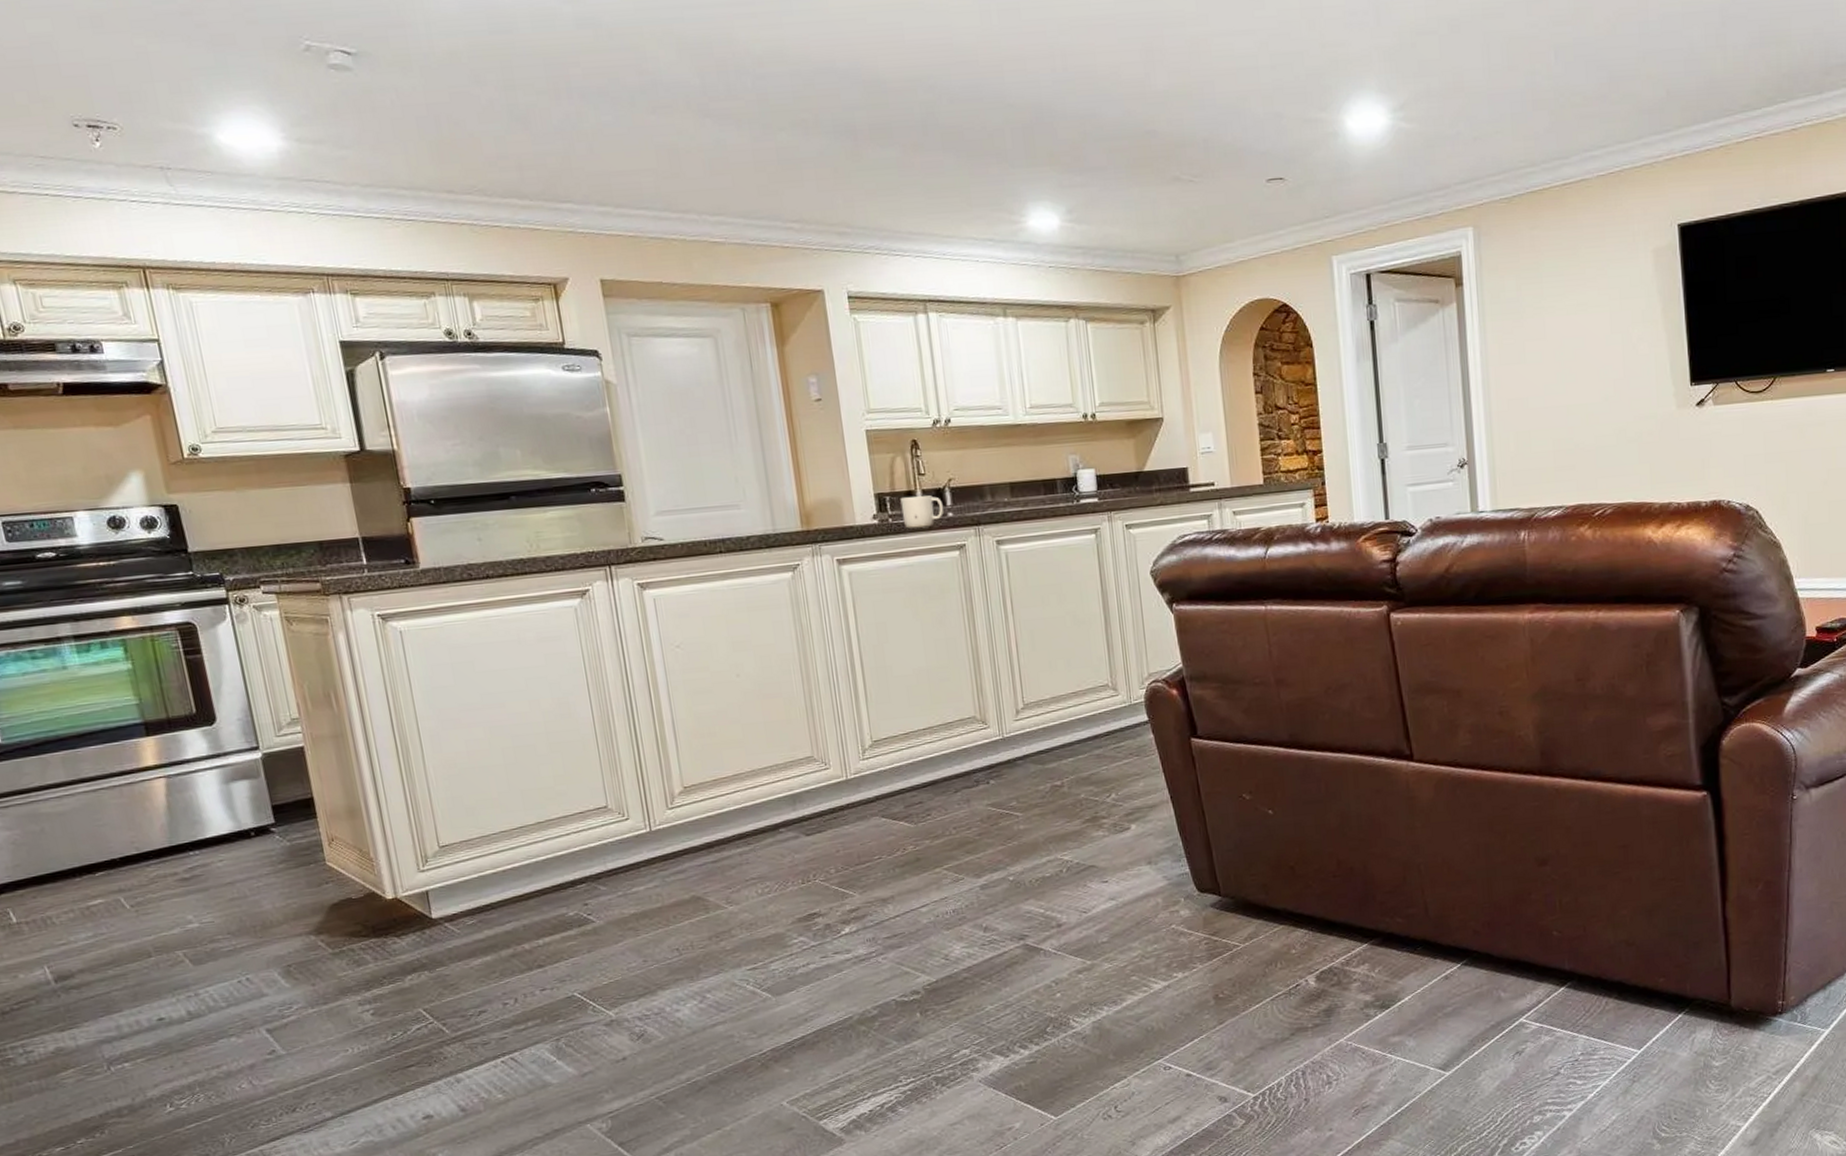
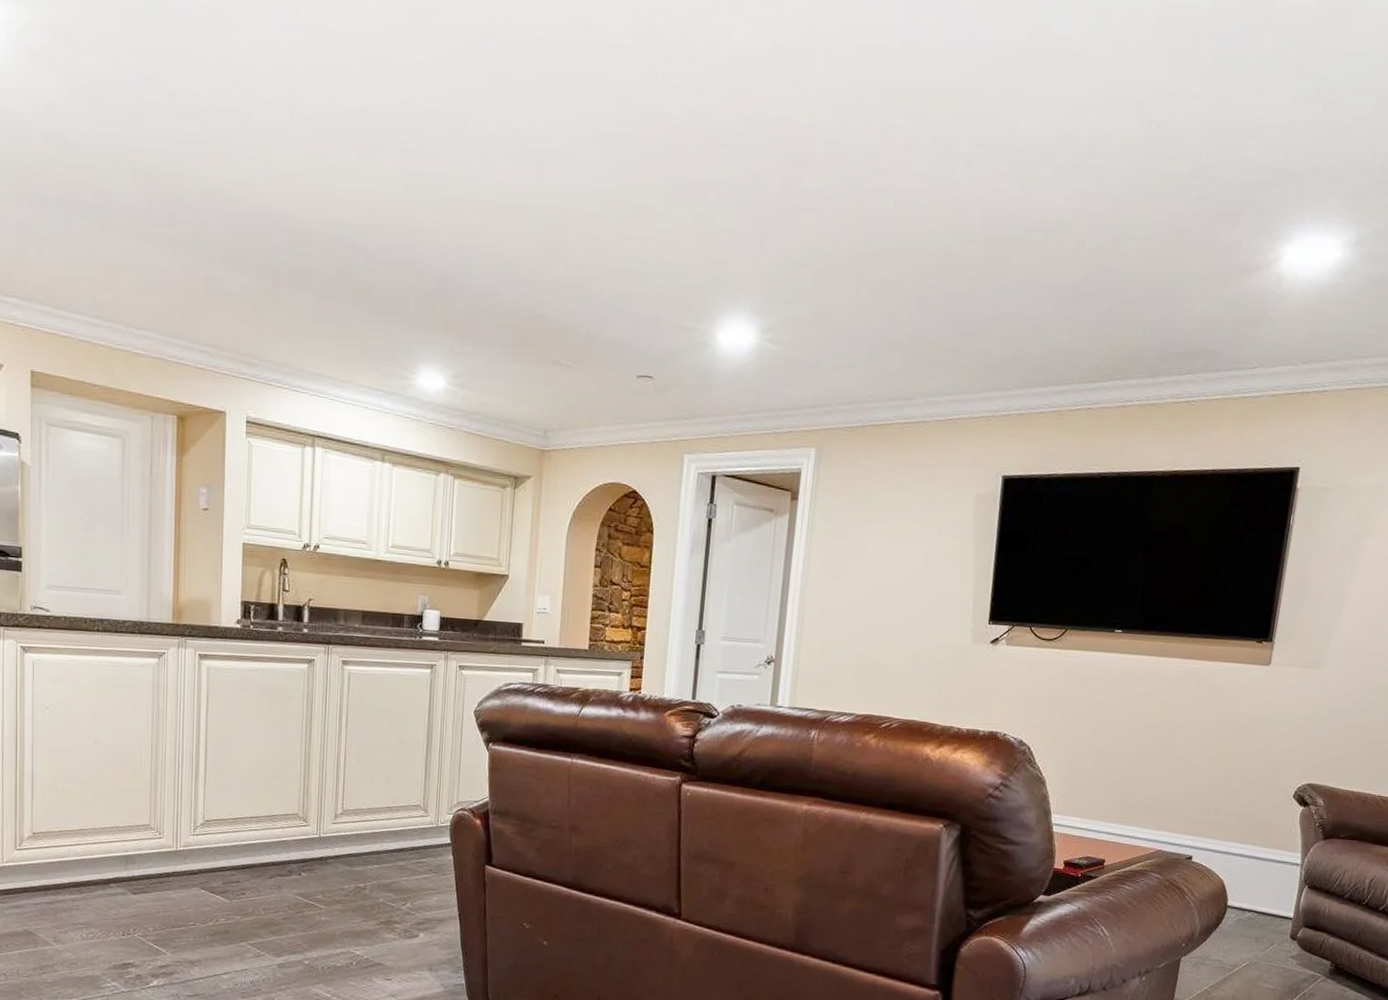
mug: present [900,495,944,529] -> none [263,609,301,639]

